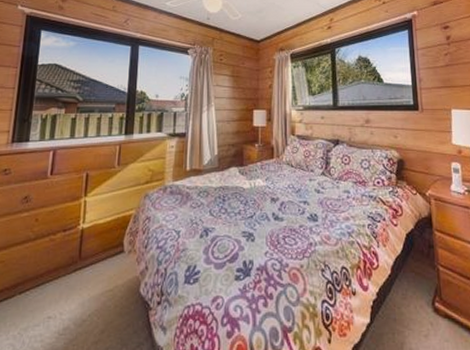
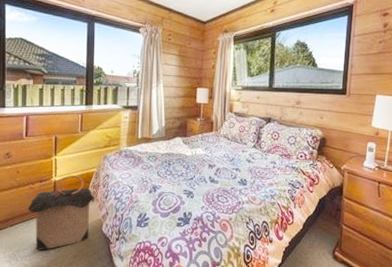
laundry hamper: none [44,220,132,325] -> present [27,175,95,250]

